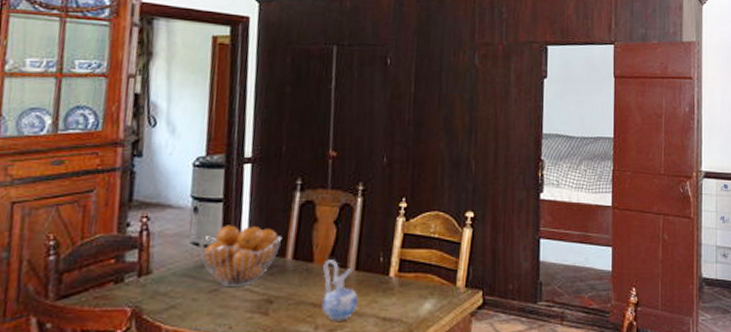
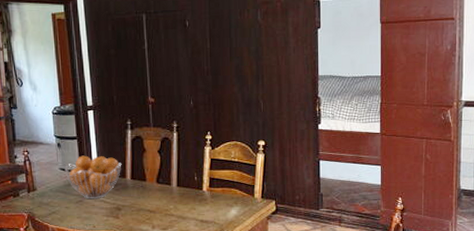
ceramic pitcher: present [321,260,359,321] -> none [154,179,182,223]

